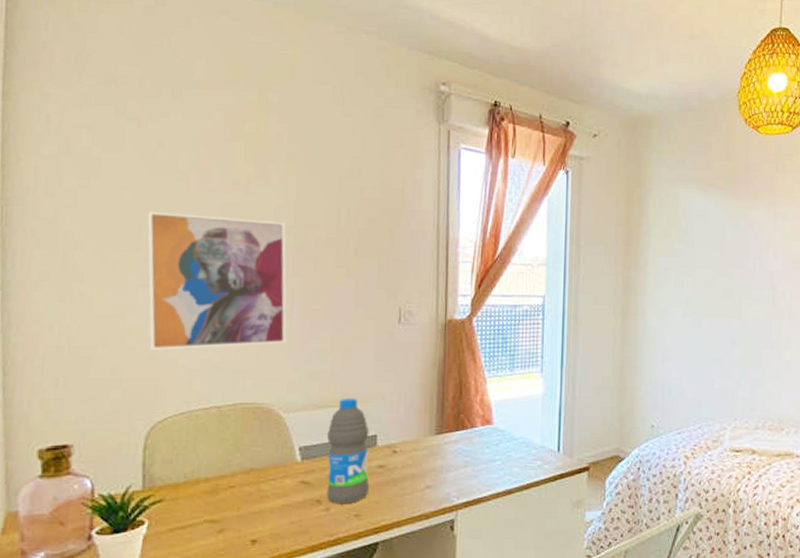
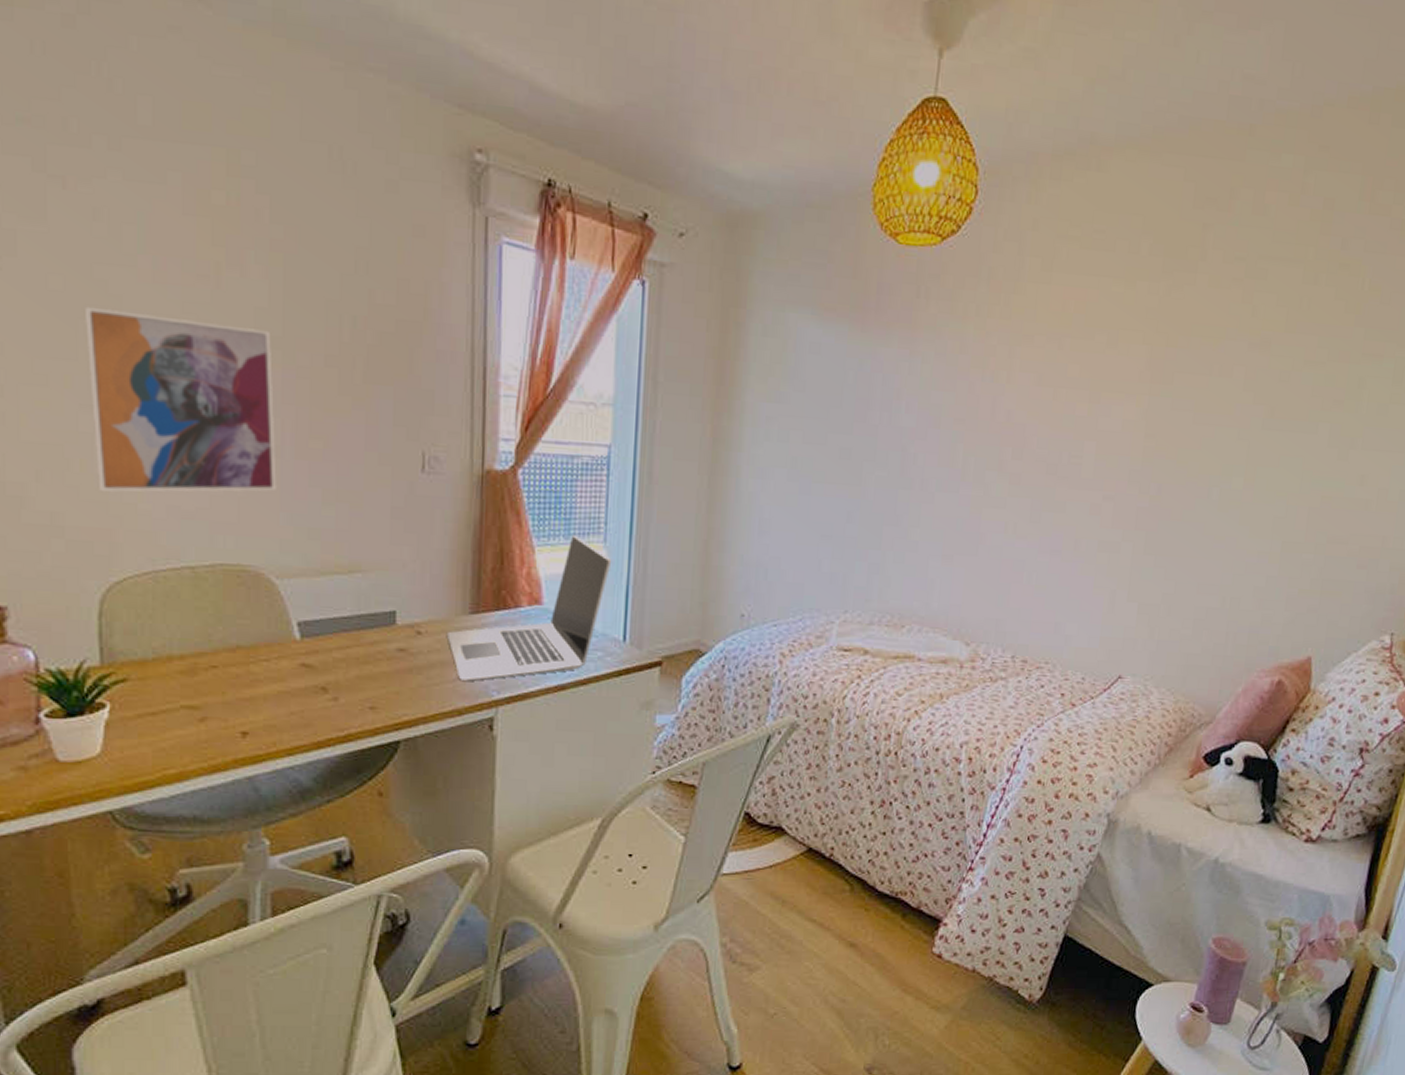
water bottle: present [326,397,370,505] -> none [333,563,388,694]
laptop: none [416,367,547,490] -> present [446,534,612,681]

